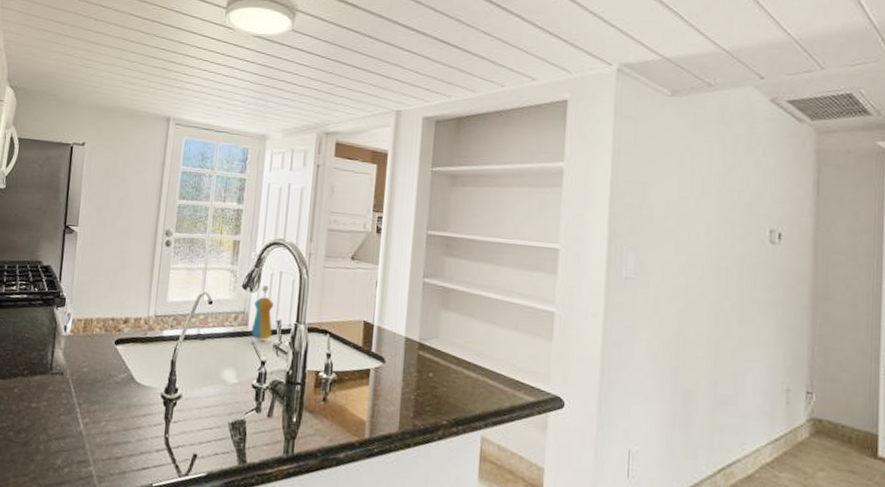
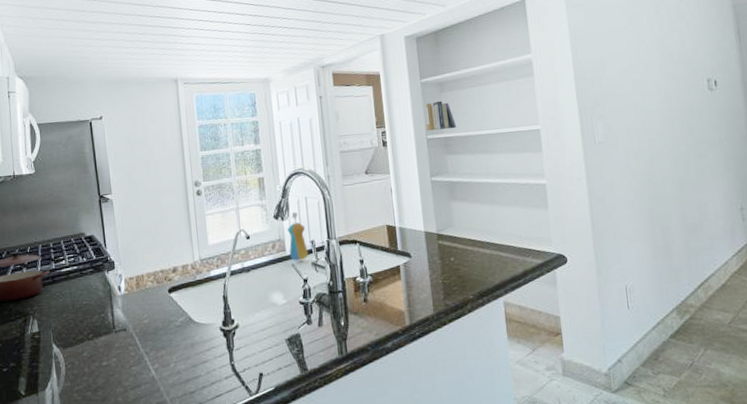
books: none [428,194,464,229] -> present [426,100,457,131]

